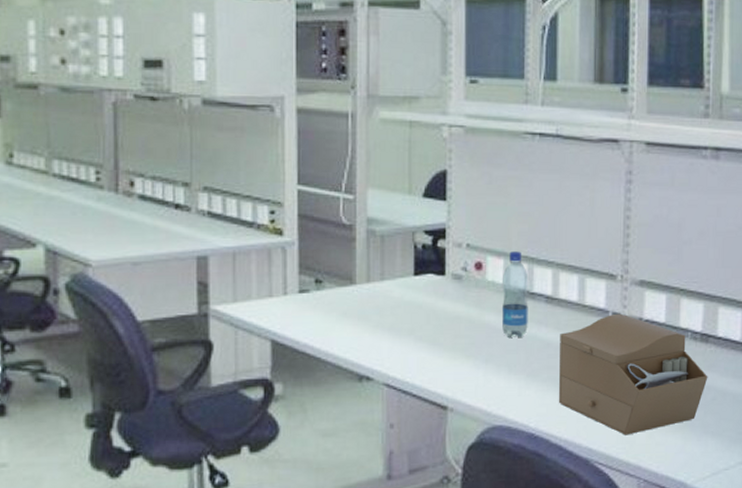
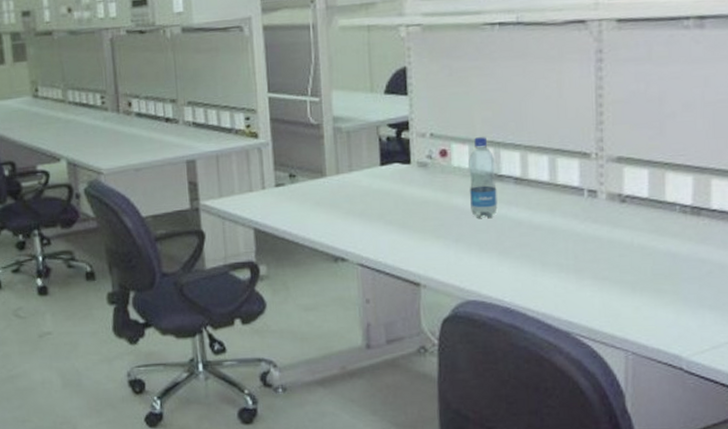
sewing box: present [559,313,708,435] -> none [532,190,702,309]

